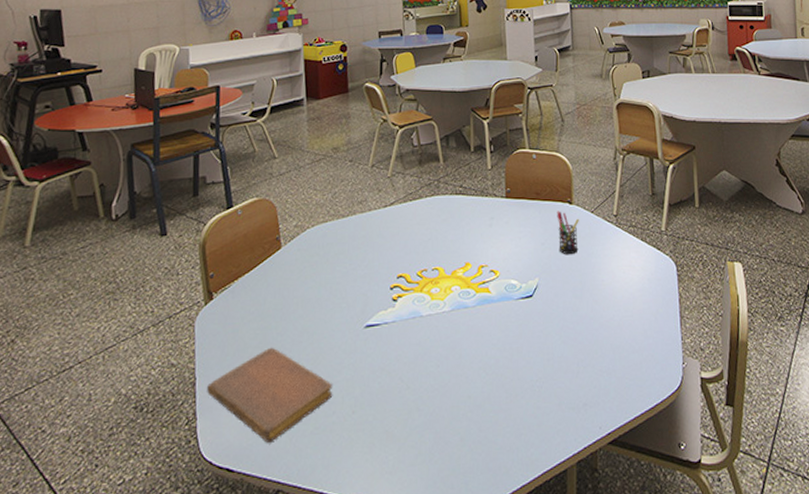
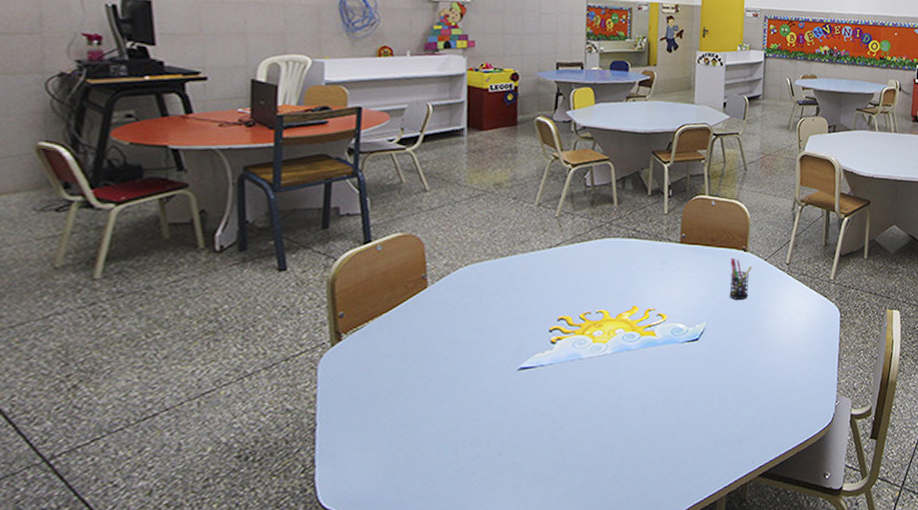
notebook: present [207,347,333,443] -> none [329,390,478,488]

